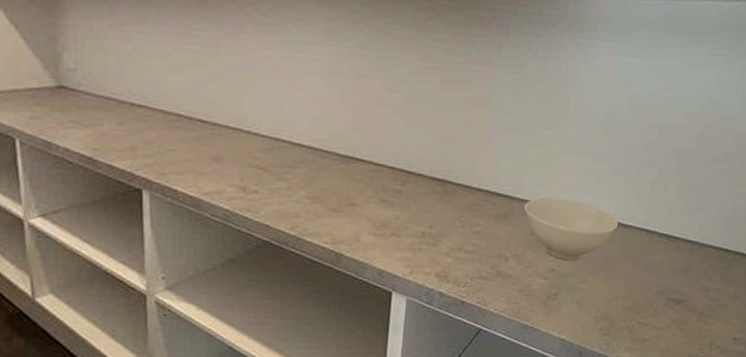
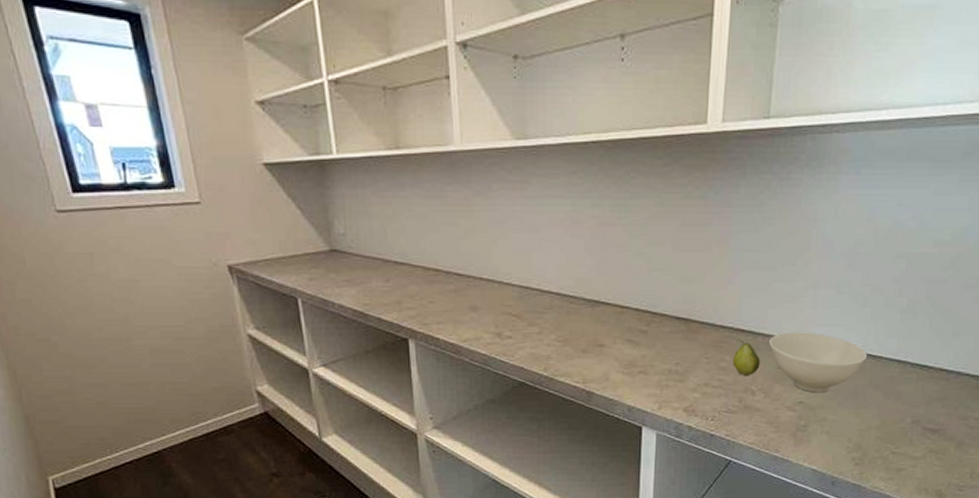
fruit: none [487,205,515,241] -> present [733,341,760,375]

